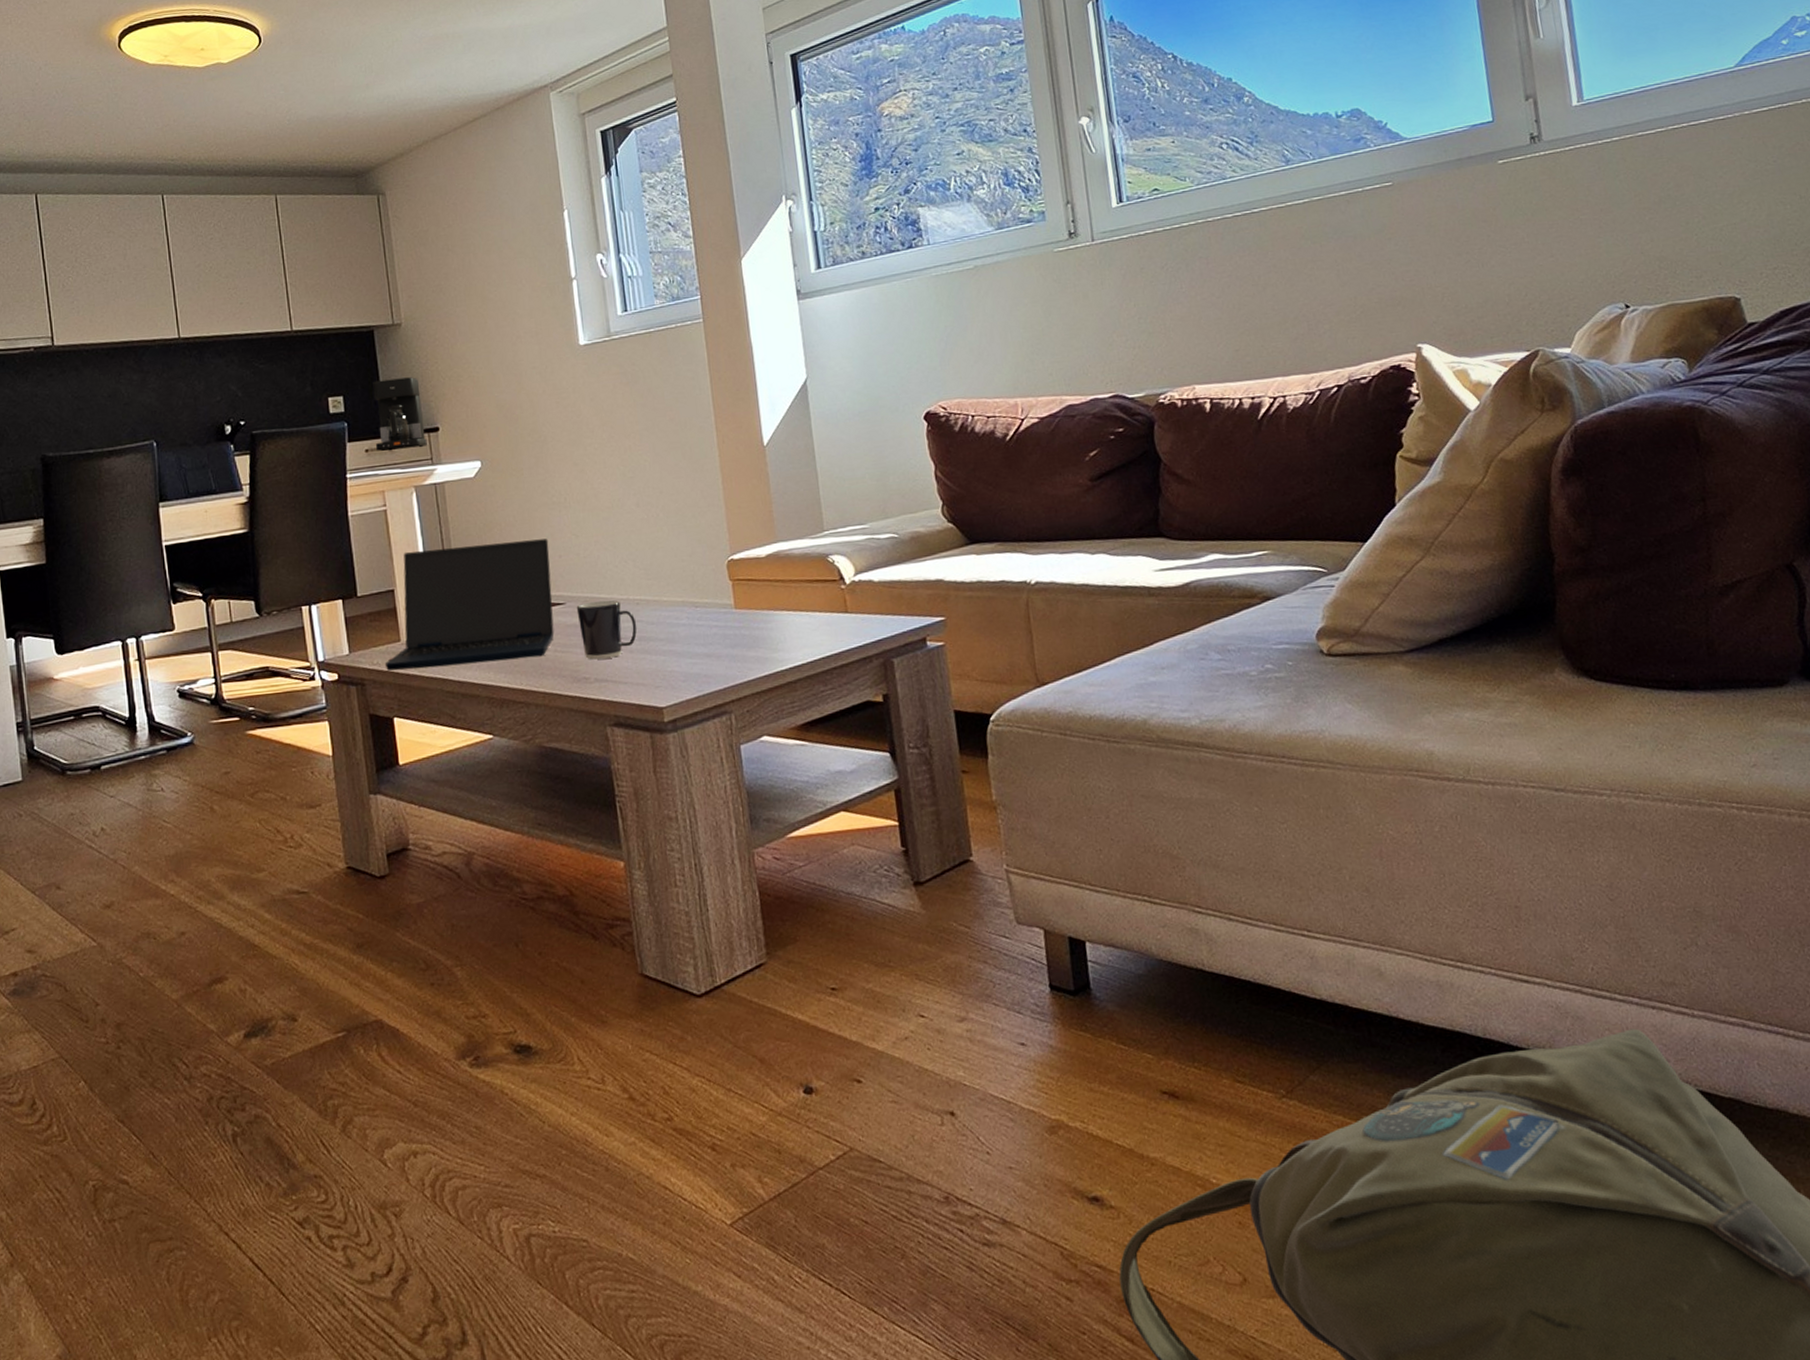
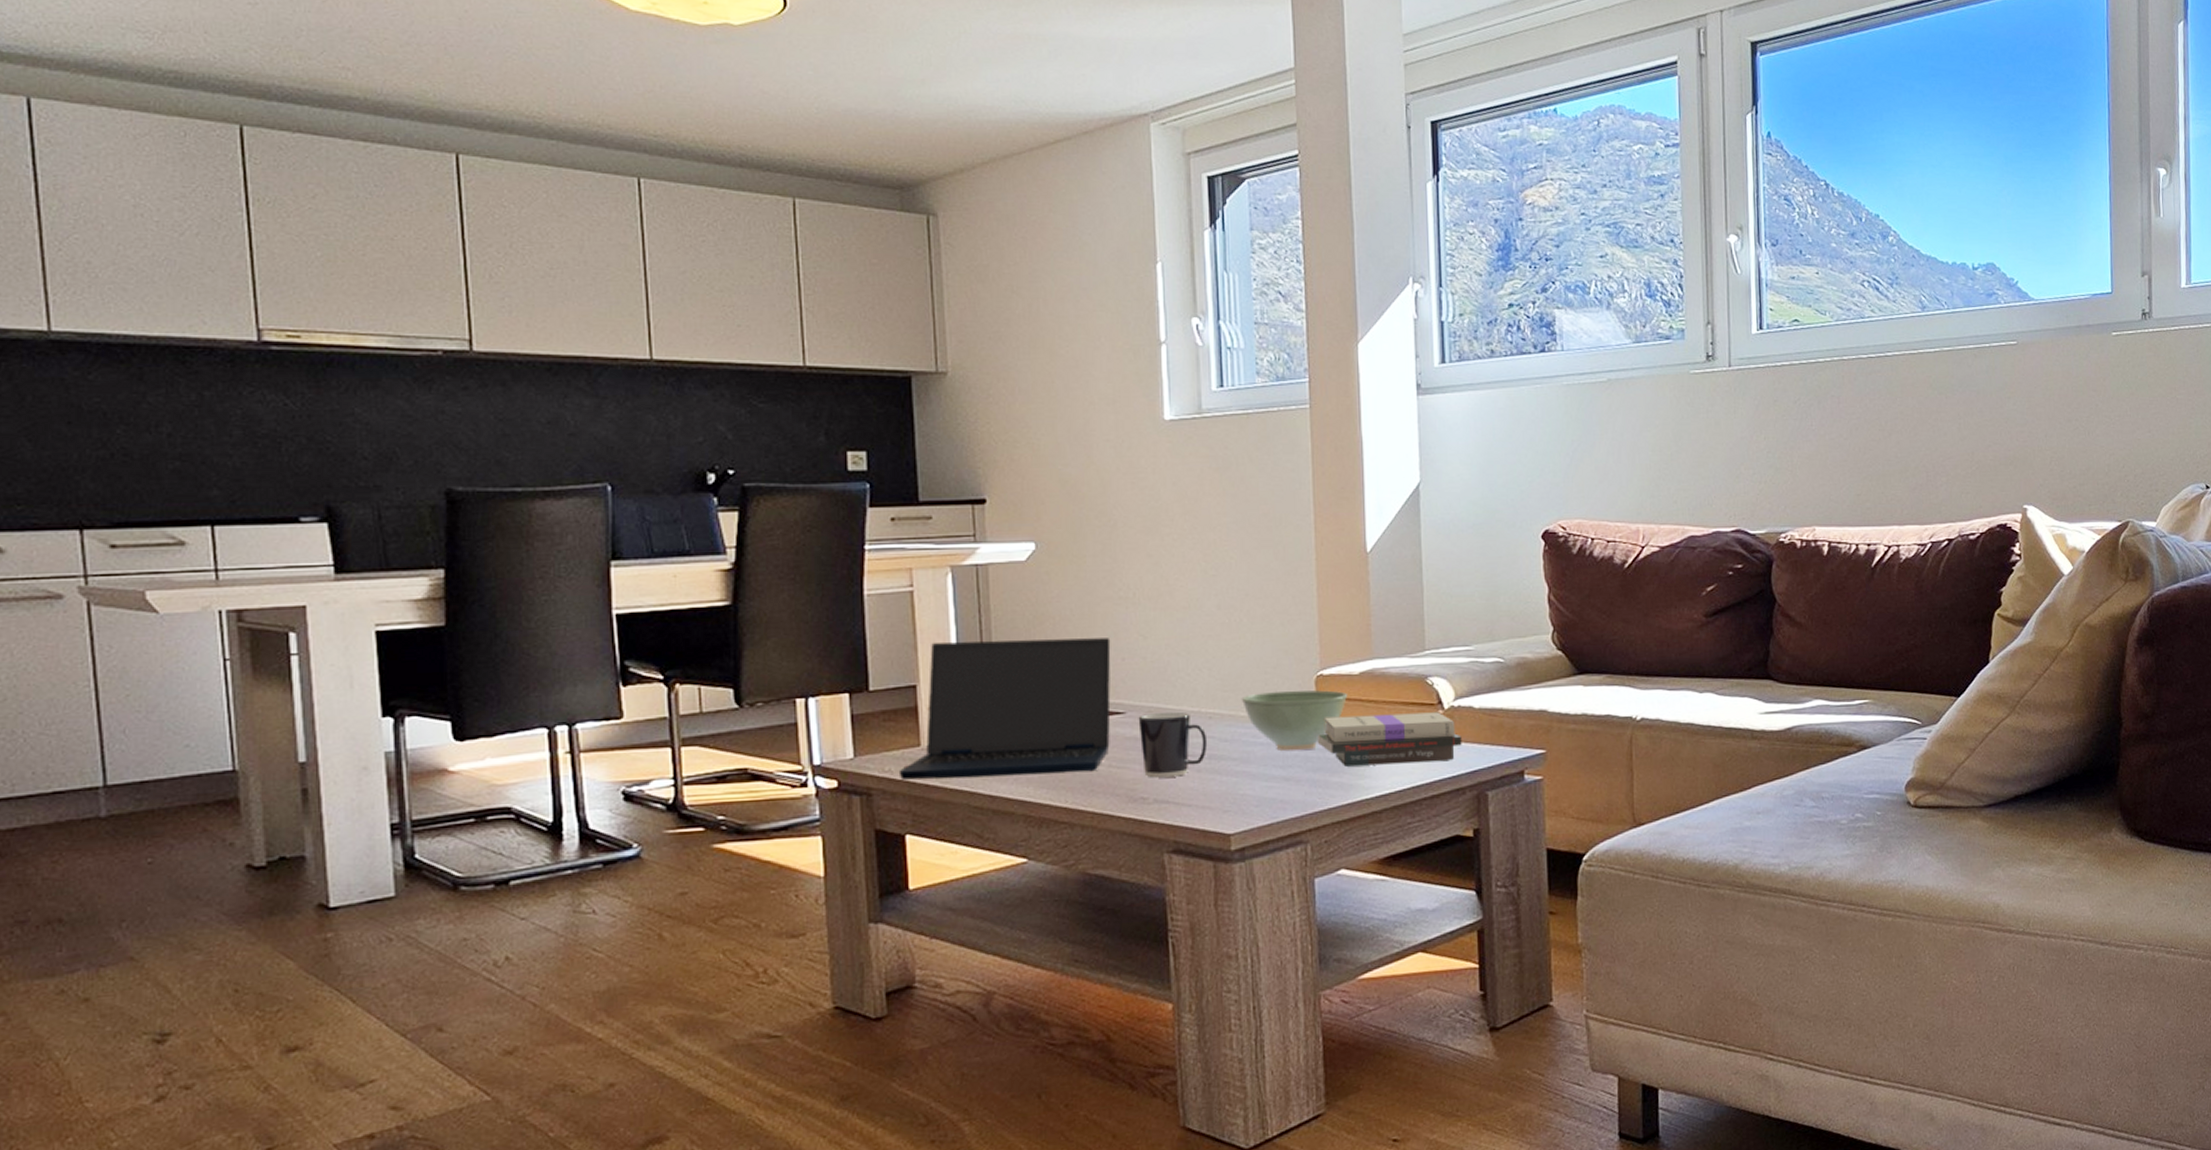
coffee maker: present [372,377,427,452] -> none [905,437,970,522]
bowl: none [663,573,758,631] -> present [1241,690,1348,752]
books: none [732,587,865,642] -> present [1317,712,1462,767]

